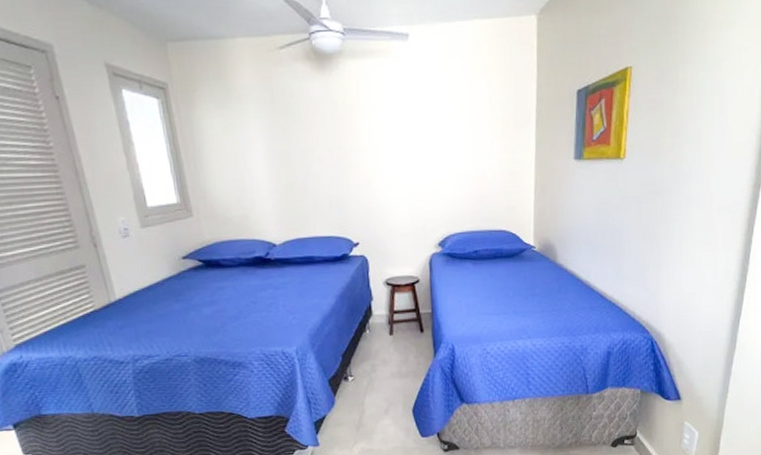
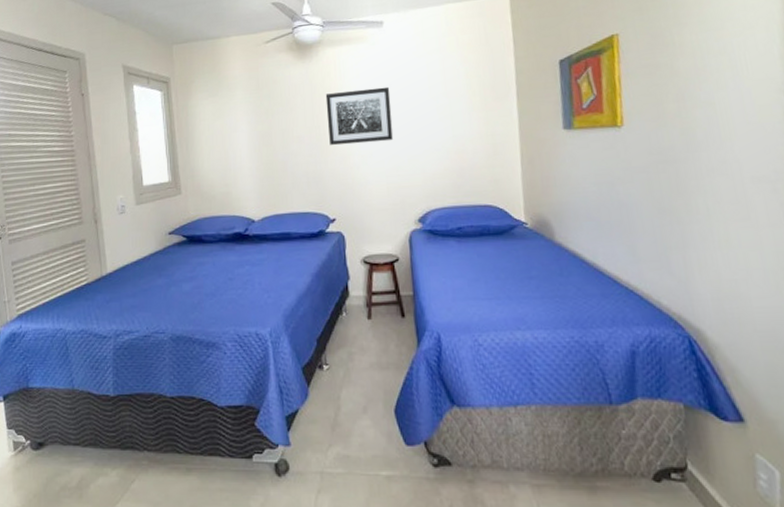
wall art: none [347,108,416,168] -> present [325,86,393,145]

